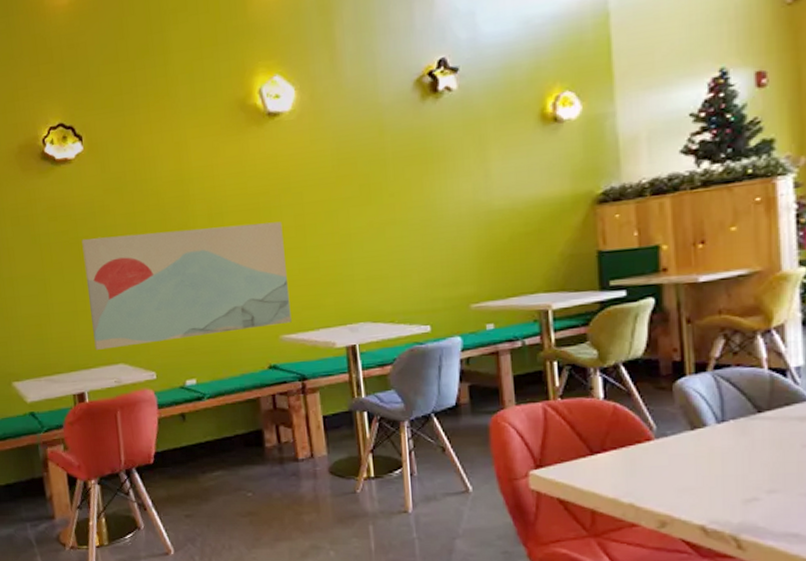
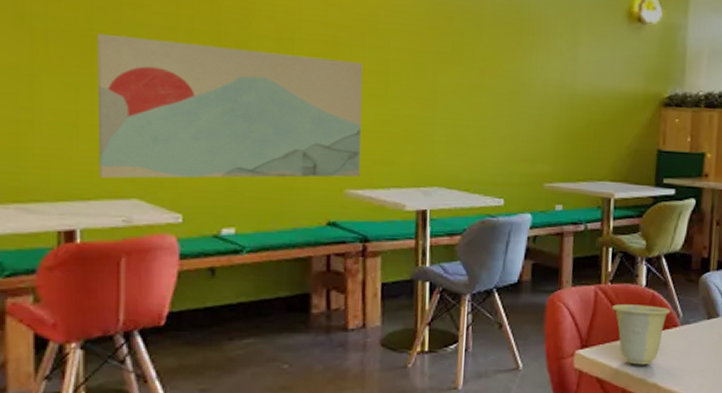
cup: none [565,419,639,484] -> present [611,304,670,365]

